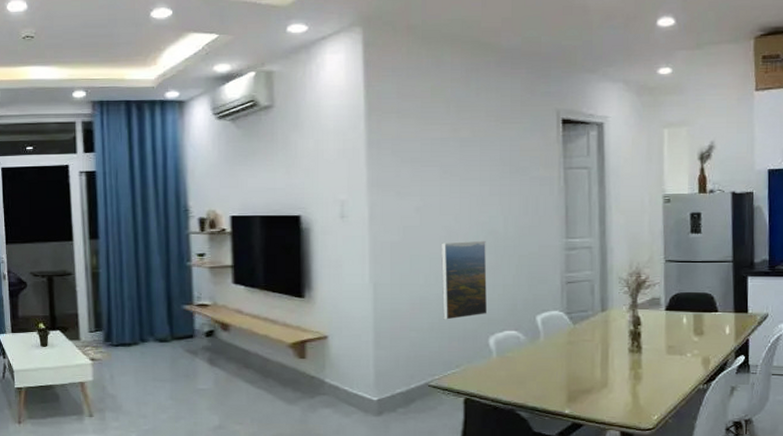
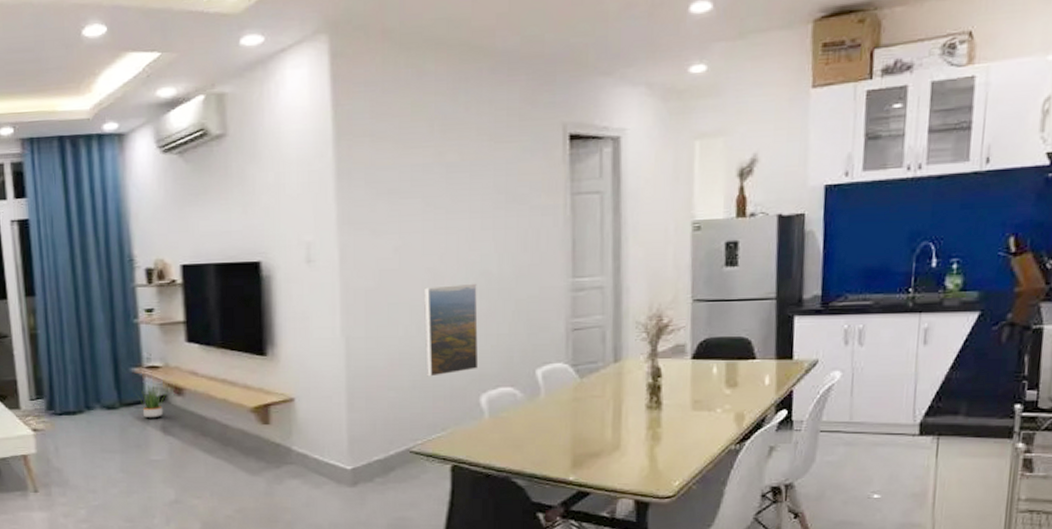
potted plant: none [187,321,216,351] -> present [137,385,168,419]

